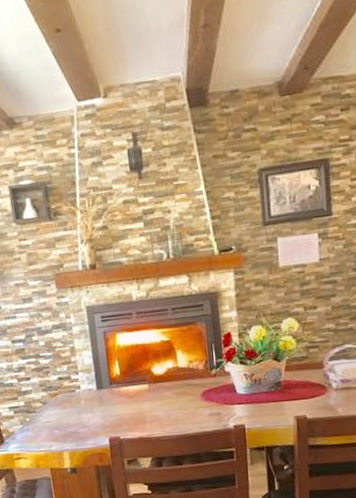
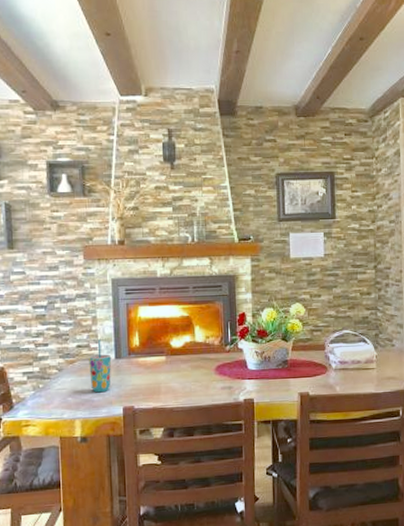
cup: none [71,370,95,425] -> present [89,339,112,393]

